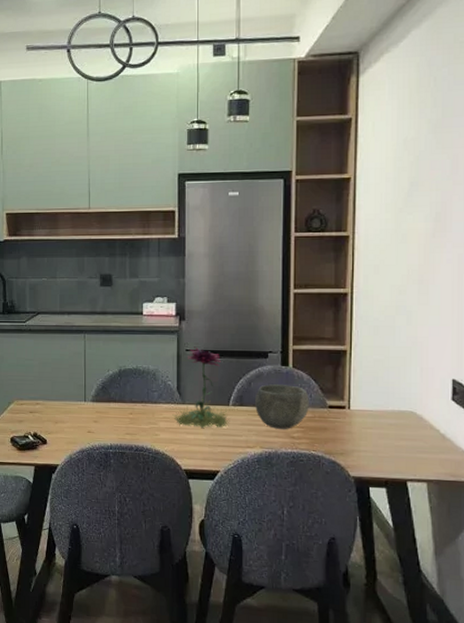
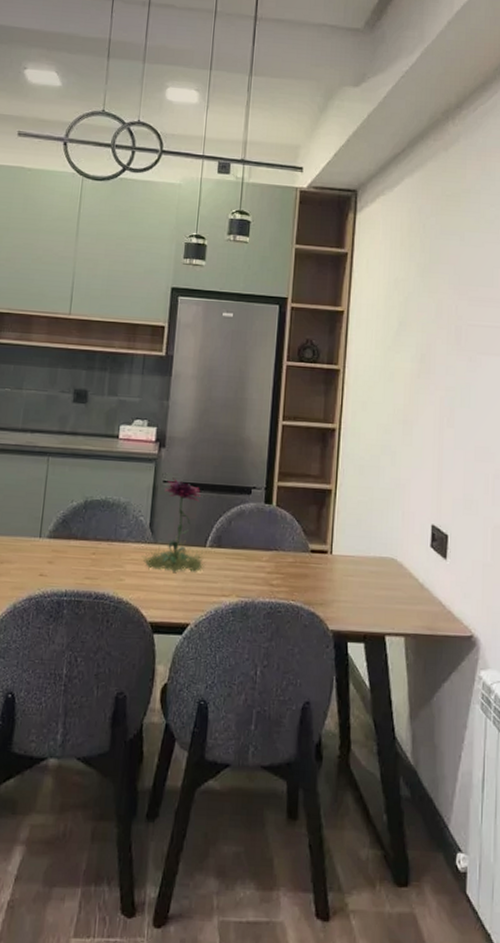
bowl: present [254,384,309,429] -> none [233,524,291,576]

